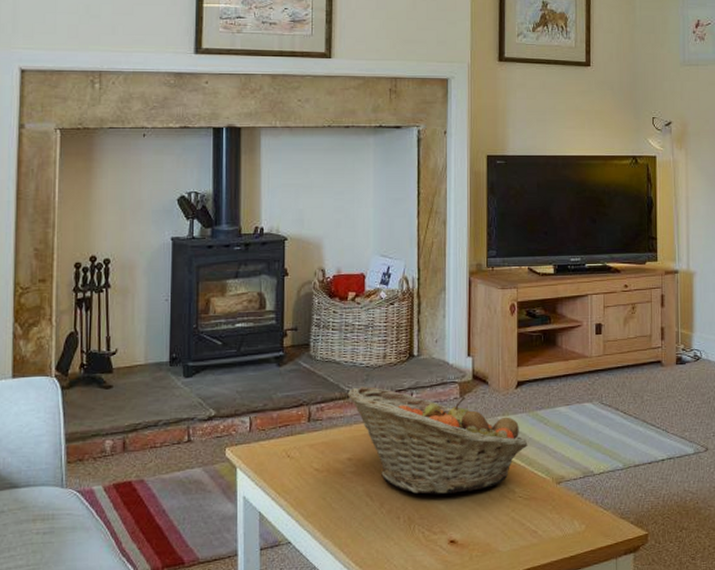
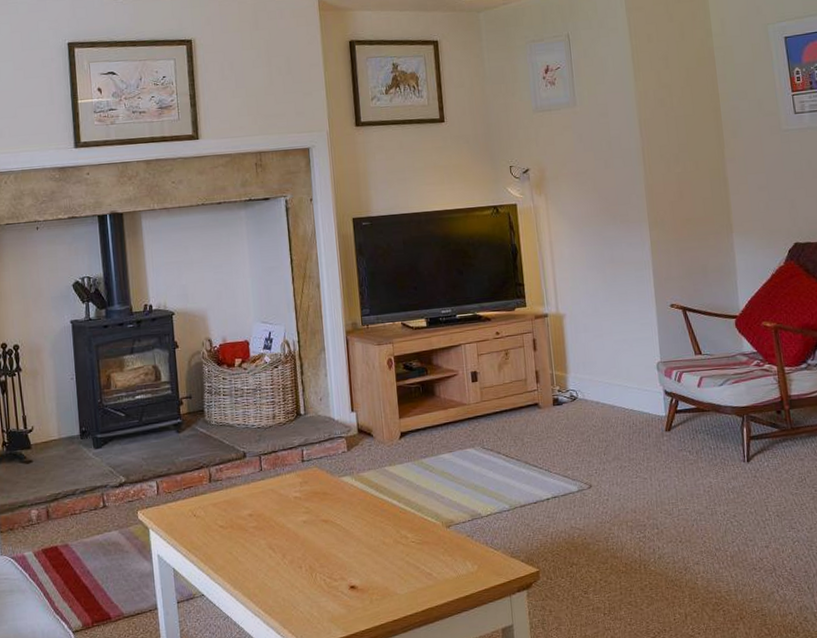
fruit basket: present [347,385,528,494] -> none [243,446,416,544]

